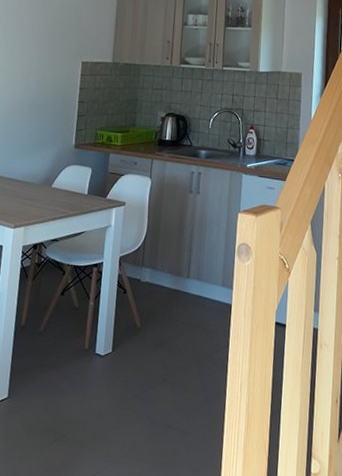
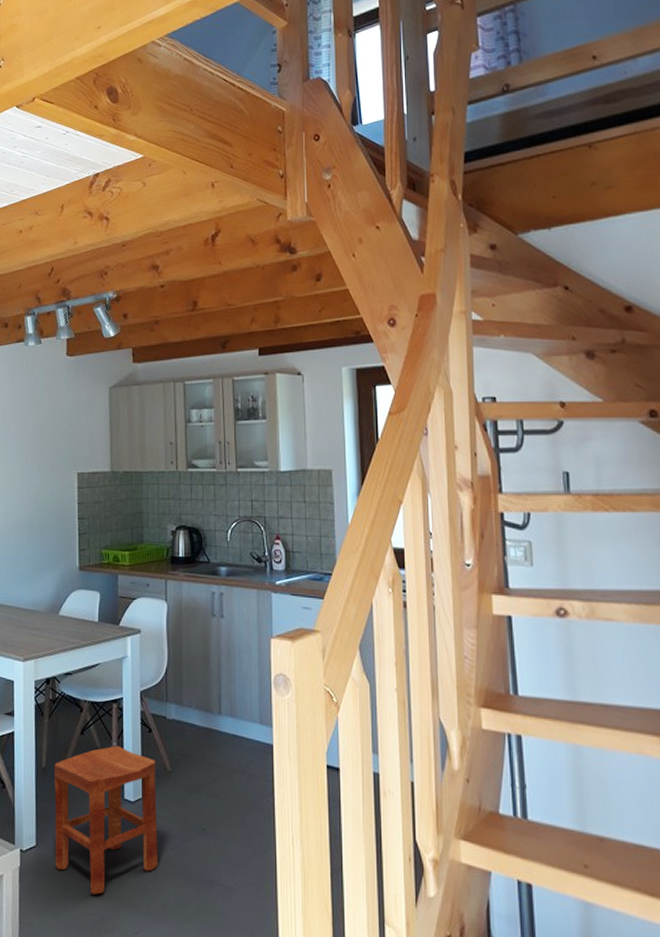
stool: none [24,305,128,441] -> present [54,745,158,895]

